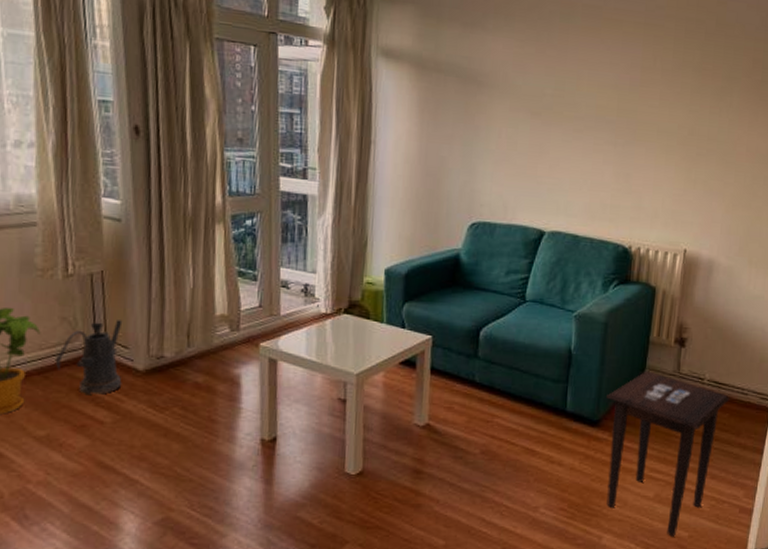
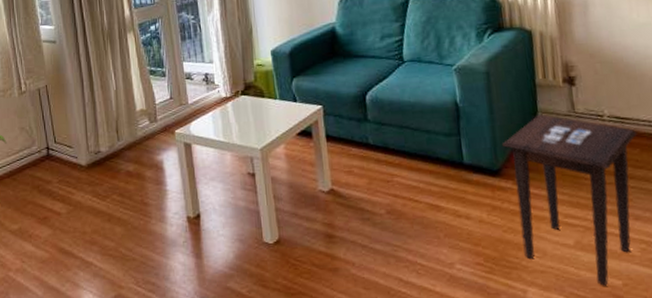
watering can: present [54,320,123,395] -> none [19,124,71,190]

